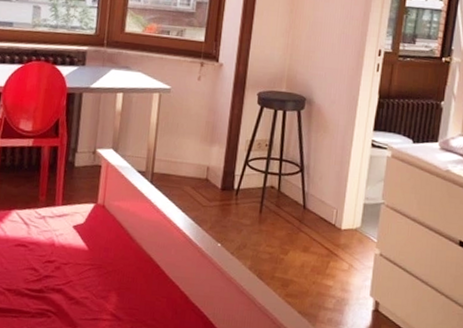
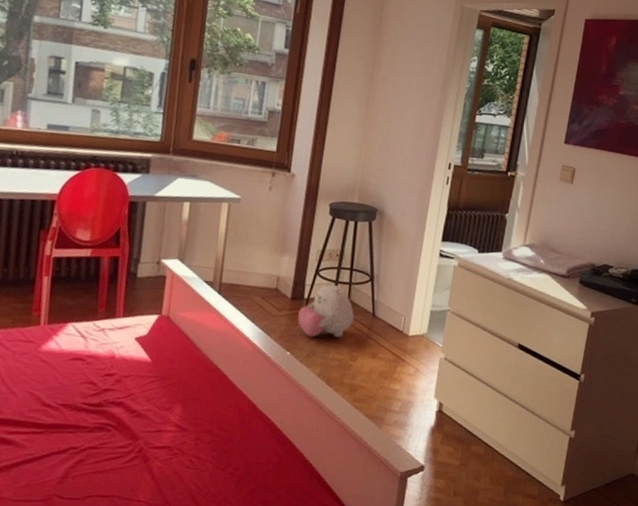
plush toy: none [228,171,284,230] -> present [298,281,354,338]

